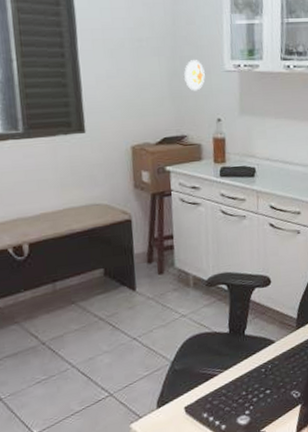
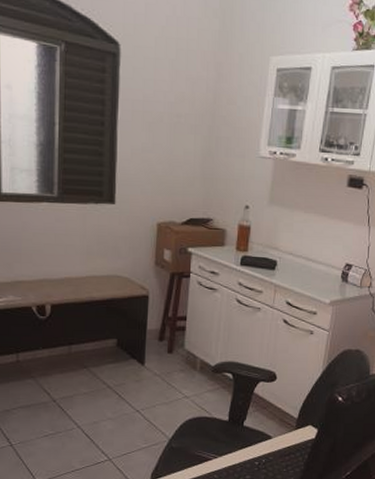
decorative plate: present [184,60,205,91] -> none [218,142,239,175]

